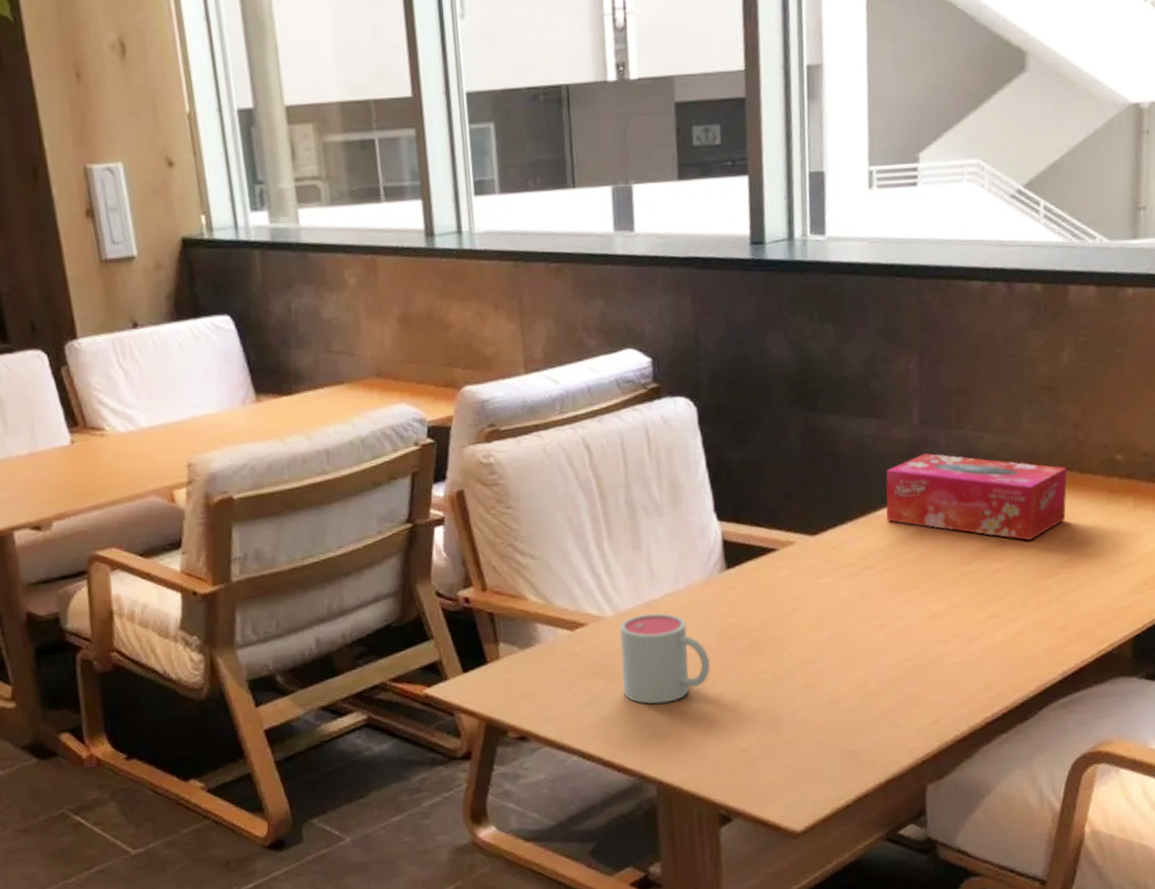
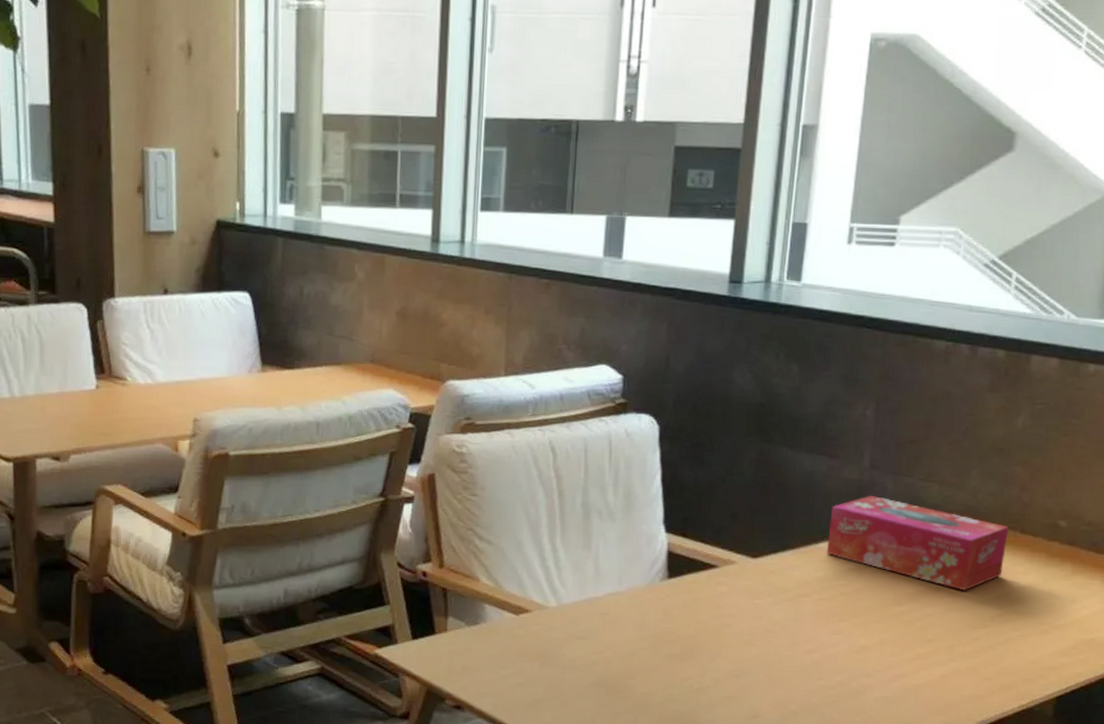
mug: present [620,612,710,704] -> none [557,609,642,694]

